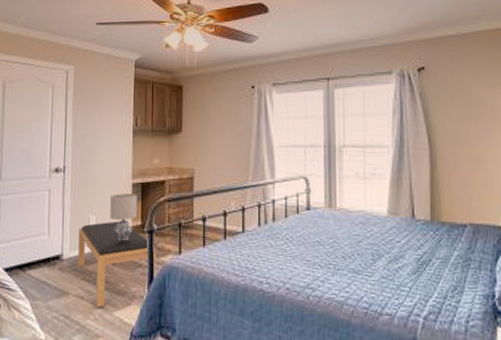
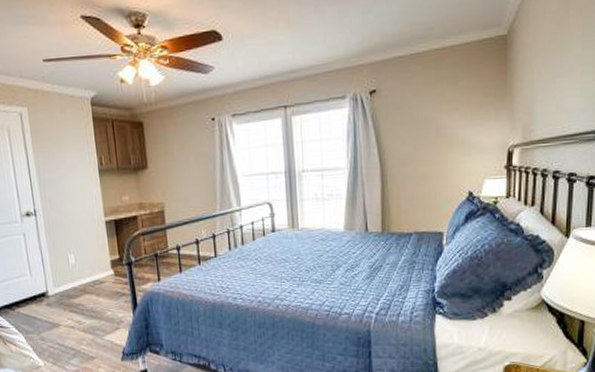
bench: present [78,221,157,308] -> none [60,257,139,334]
lamp: present [110,194,137,241] -> none [86,230,114,275]

